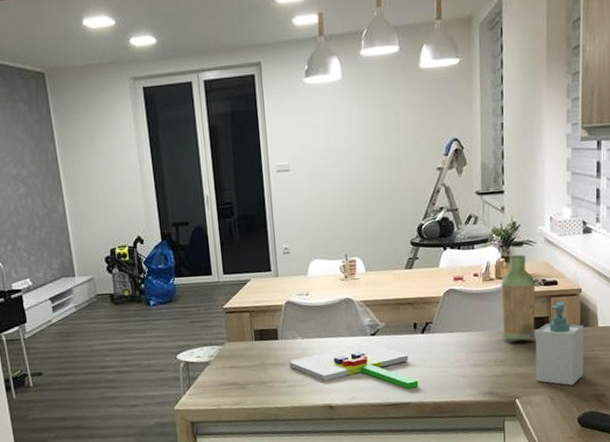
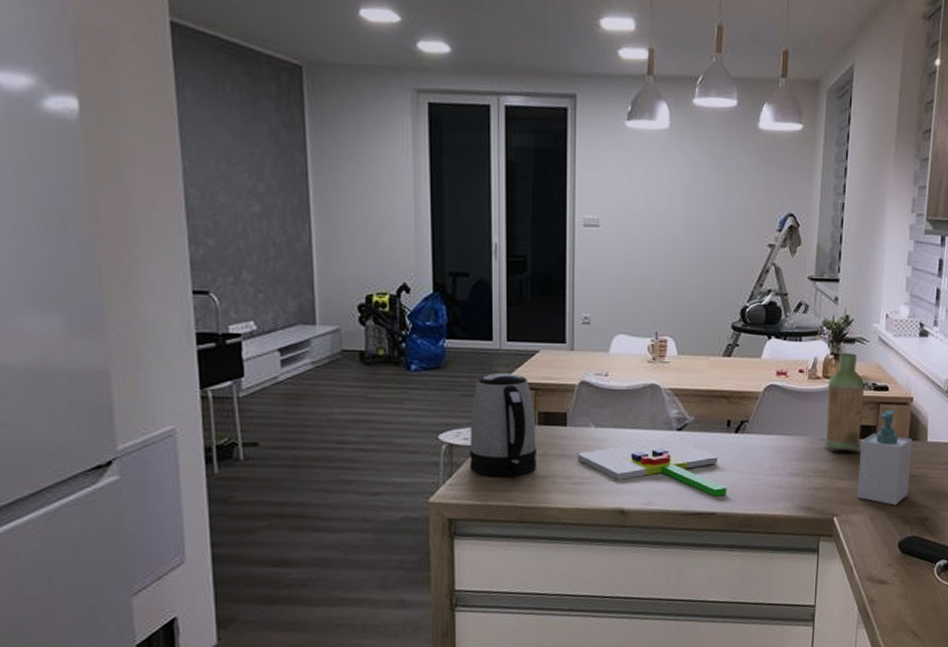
kettle: none [200,300,257,386] -> present [470,374,536,477]

